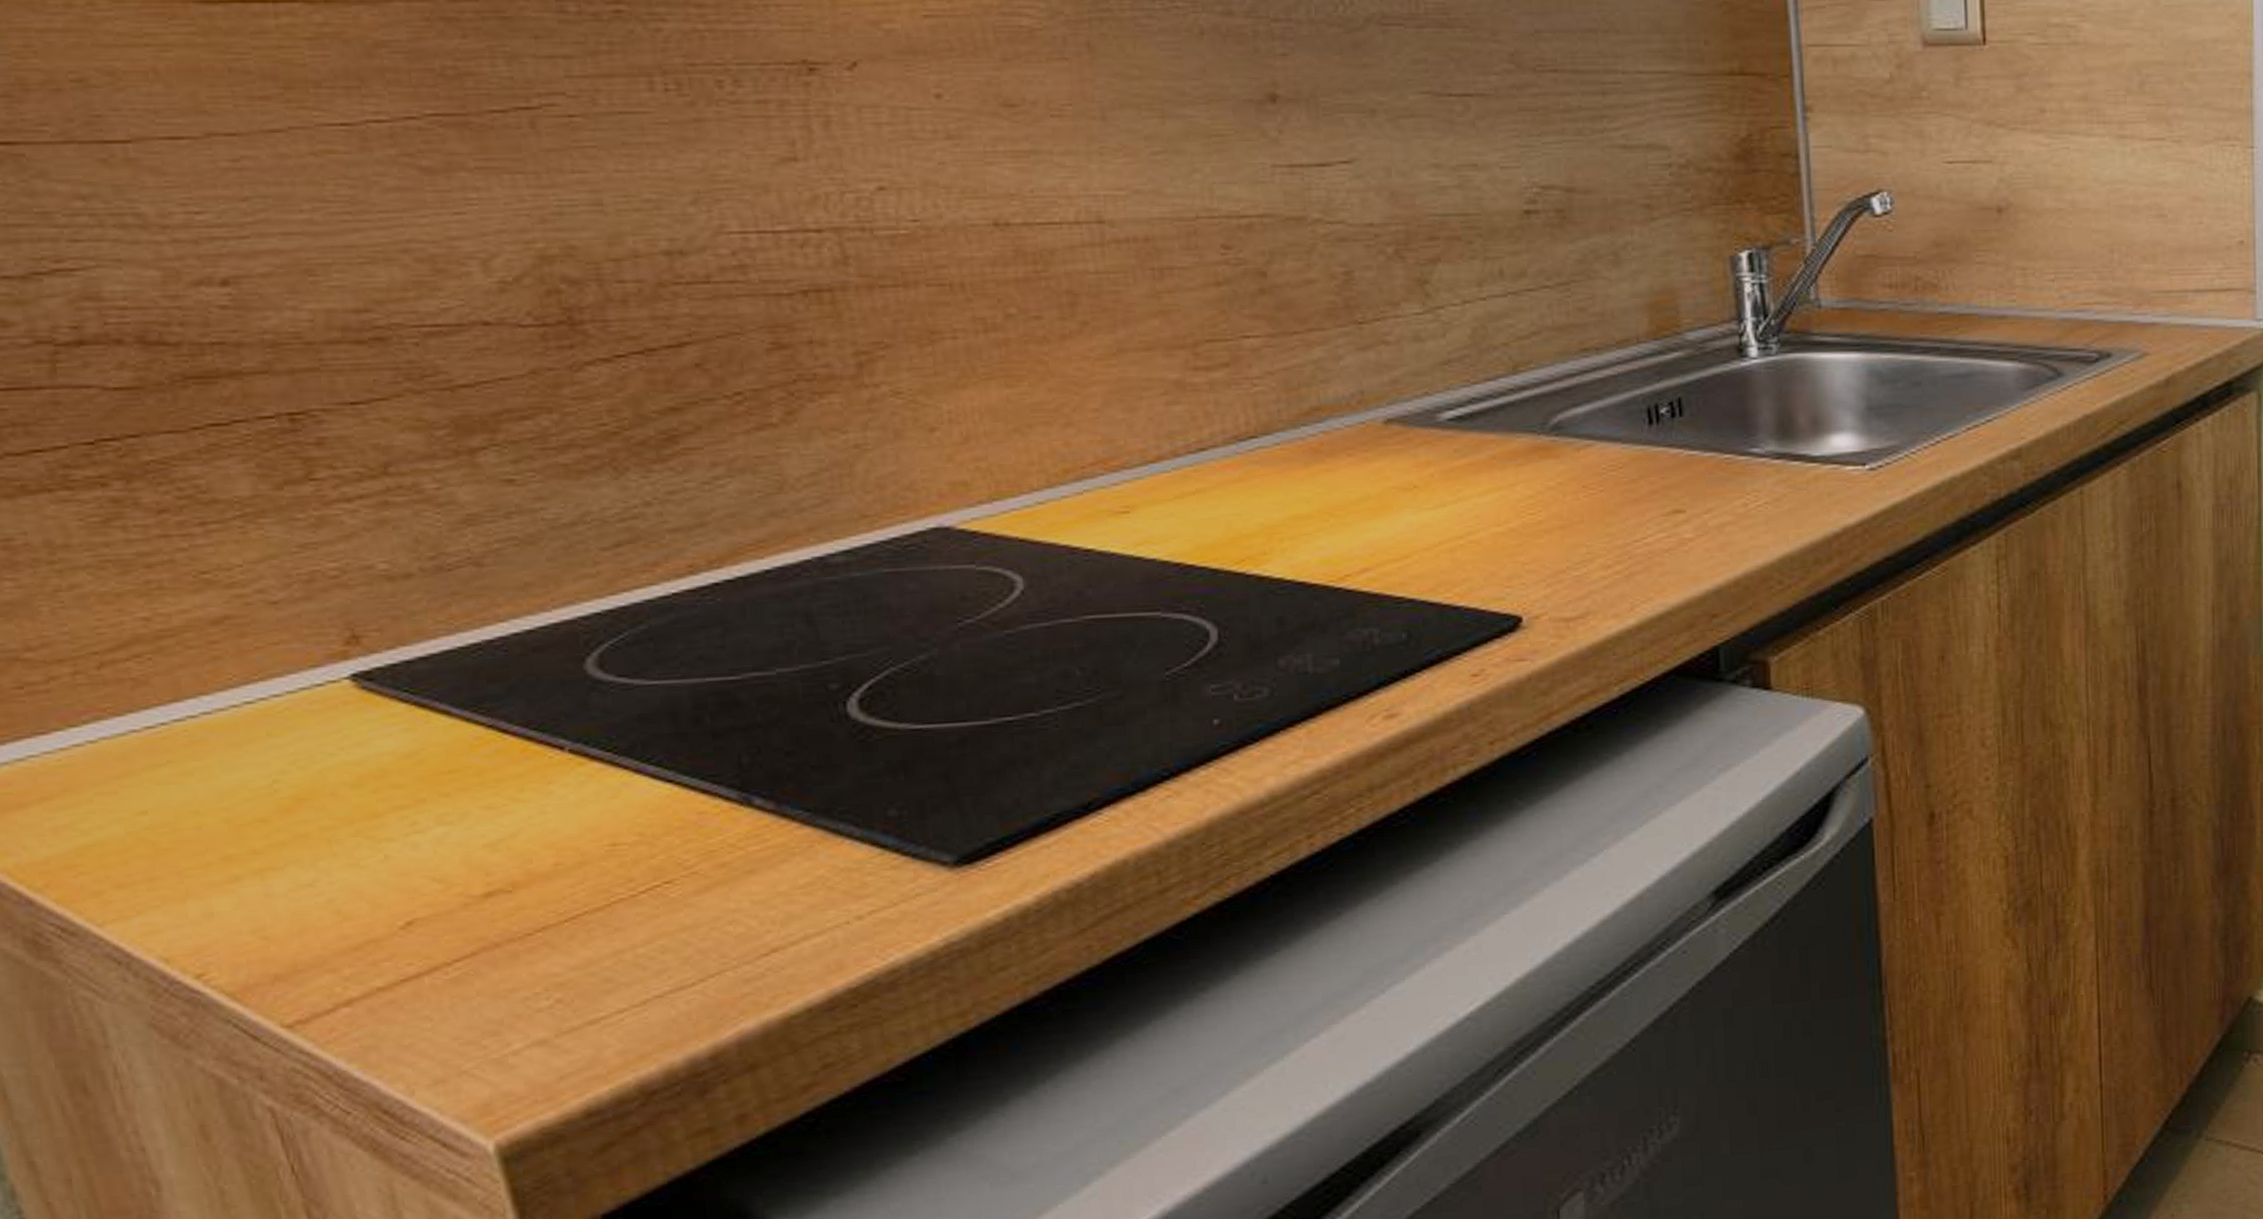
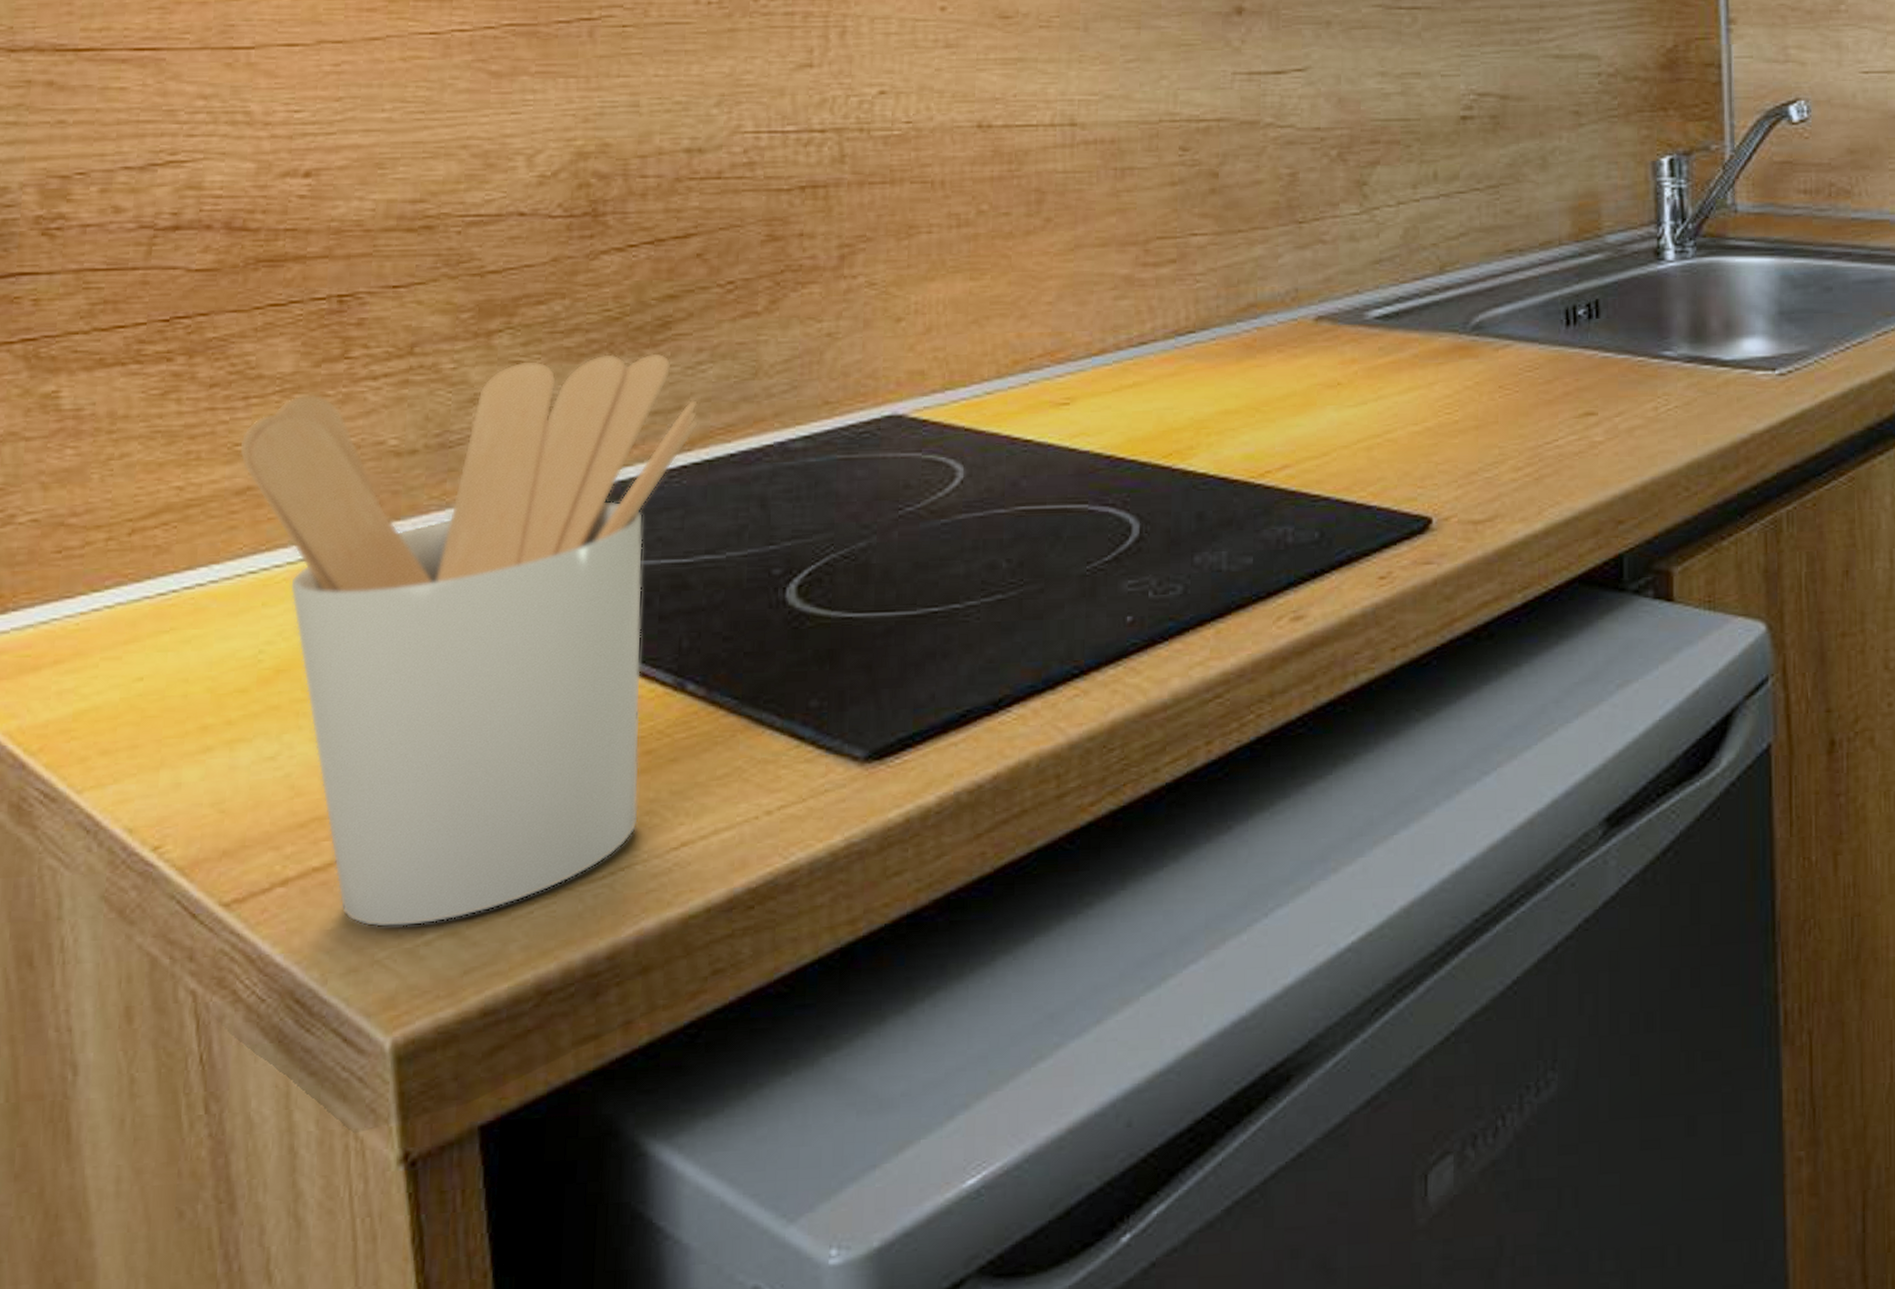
utensil holder: none [206,468,725,1041] -> present [239,353,698,928]

